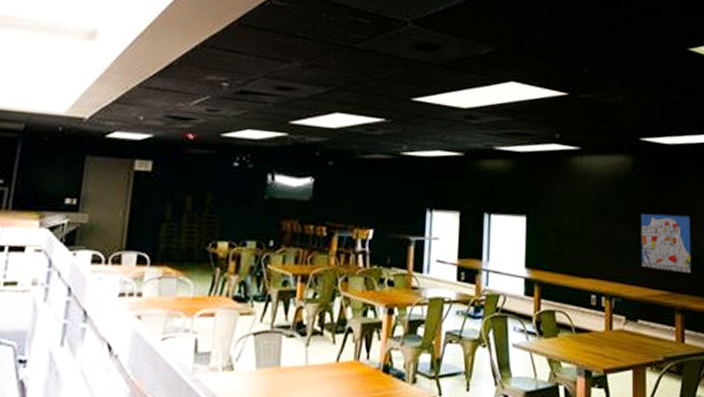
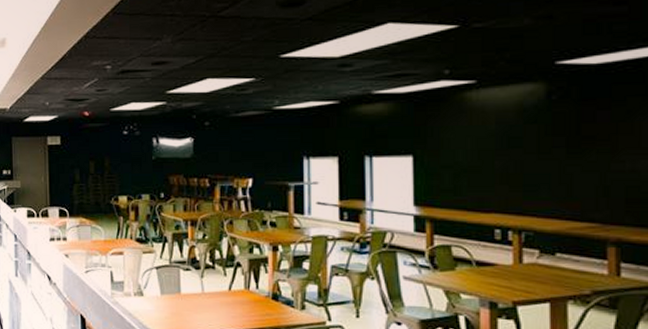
wall art: present [640,212,693,274] -> none [557,141,633,204]

